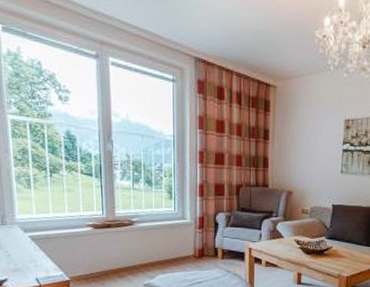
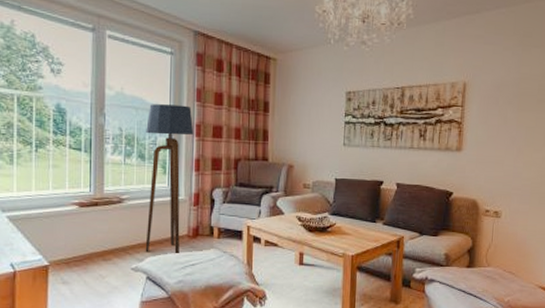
floor lamp: none [152,131,197,273] -> present [145,104,194,254]

